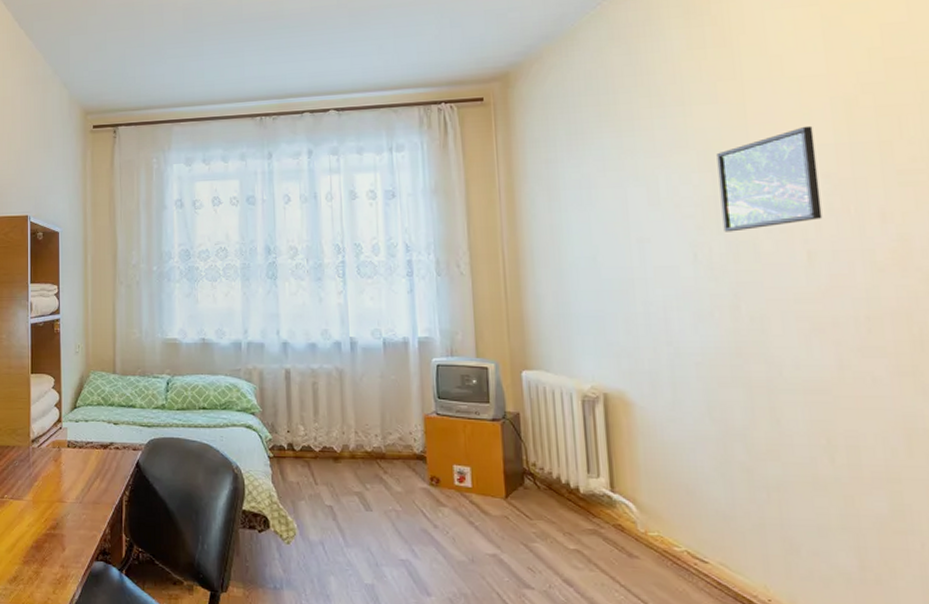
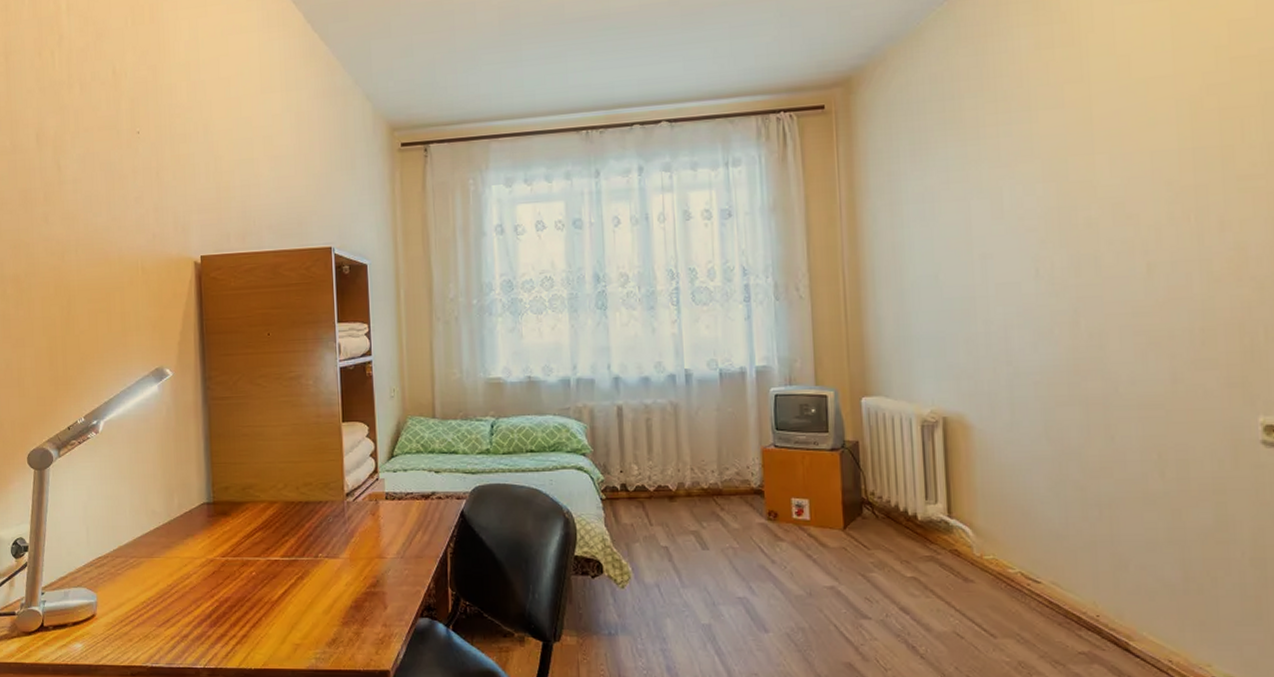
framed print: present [716,125,823,232] -> none [1061,130,1163,245]

